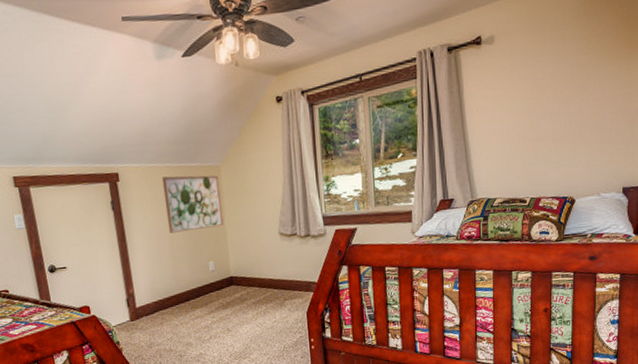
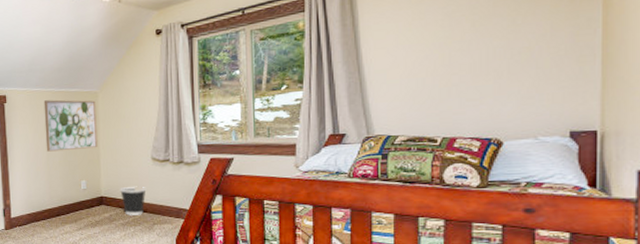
wastebasket: none [249,263,276,294] -> present [120,186,146,215]

